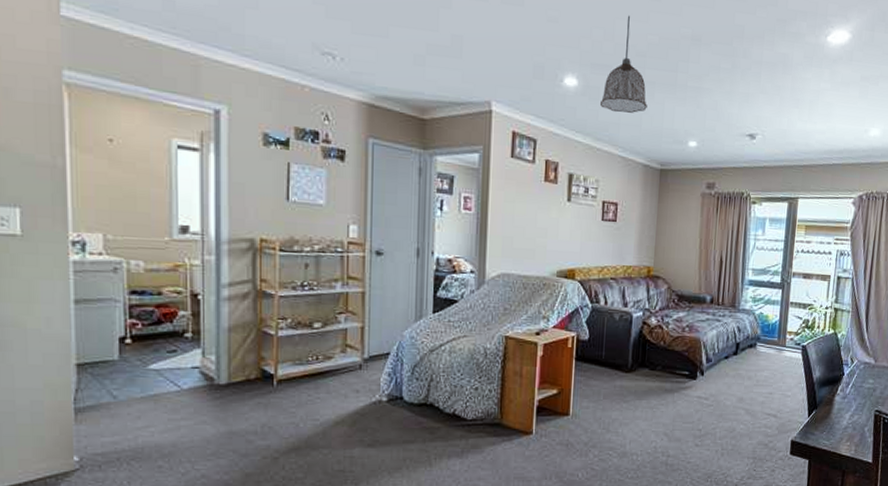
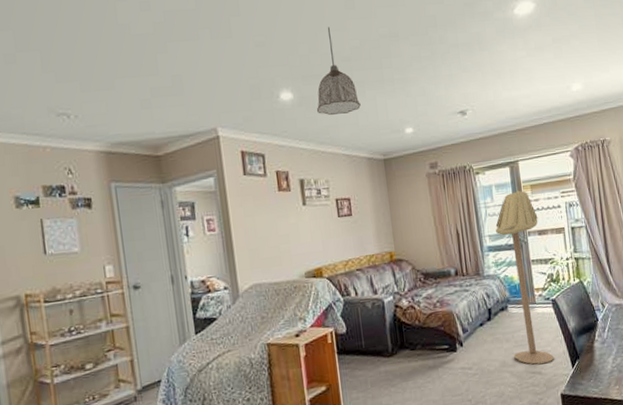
floor lamp: none [753,228,806,408] -> present [495,190,554,365]

